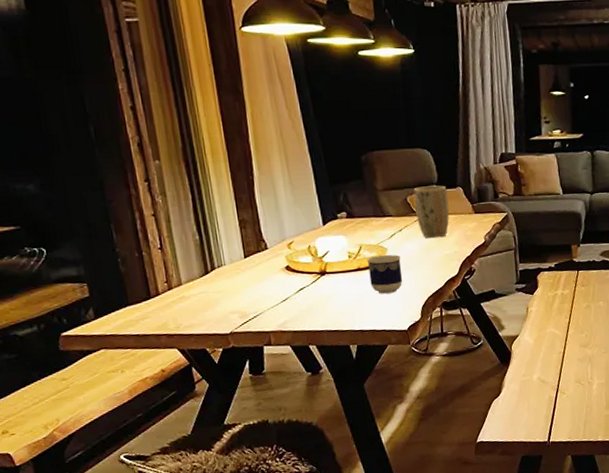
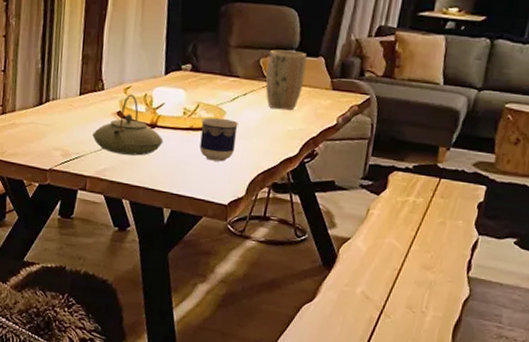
teapot: none [266,248,336,305] -> present [92,94,163,156]

